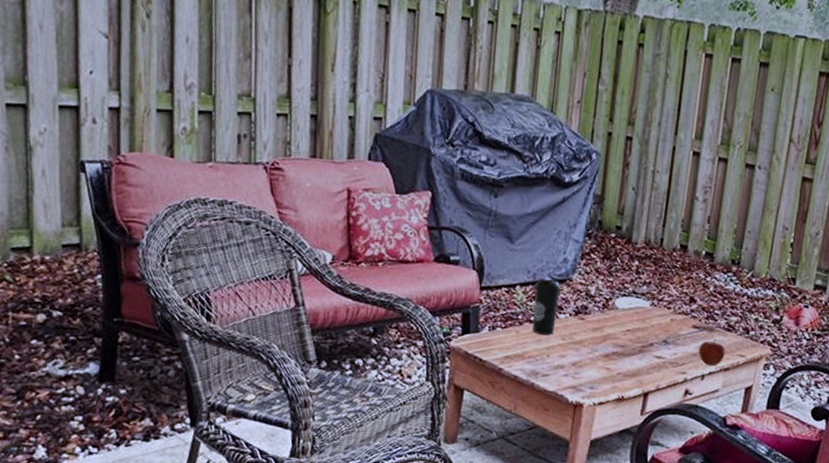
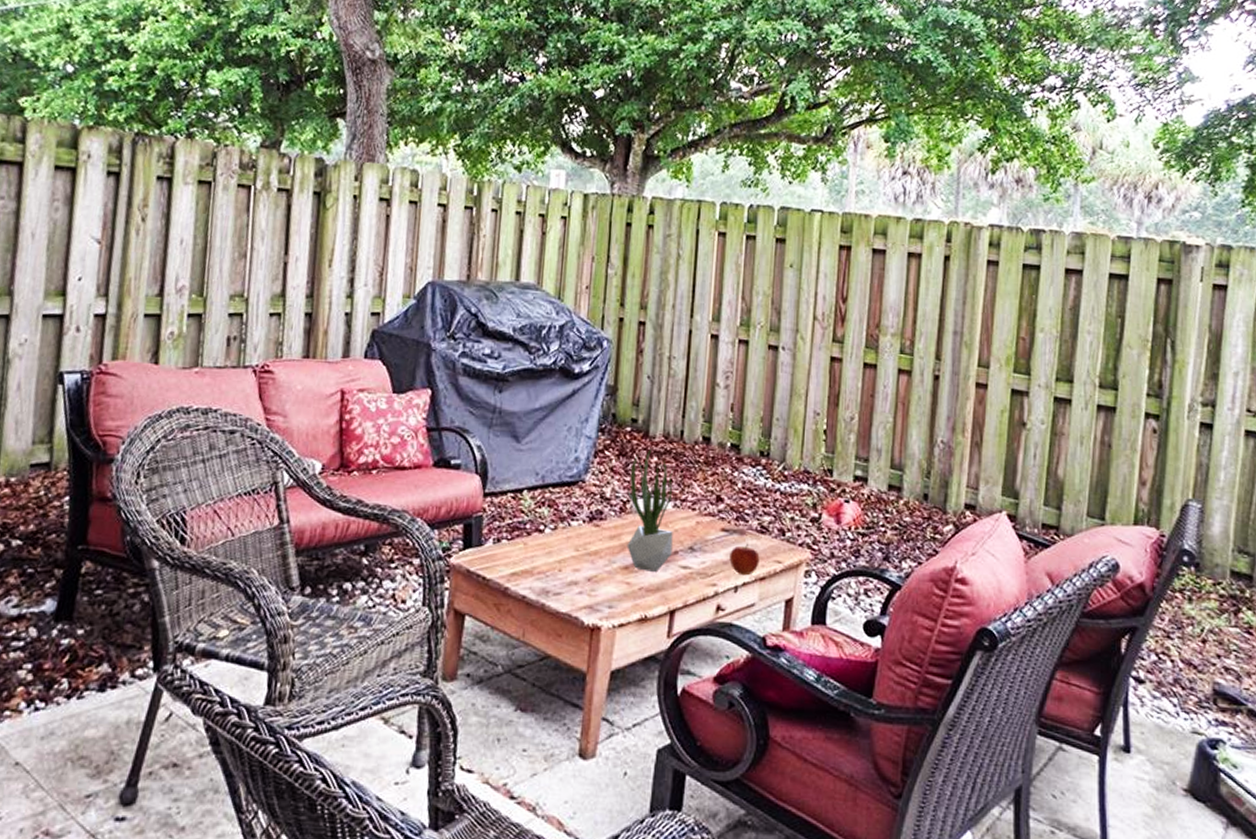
water bottle: present [532,276,561,335] -> none [542,477,573,546]
potted plant: none [608,253,655,361] -> present [627,448,676,573]

